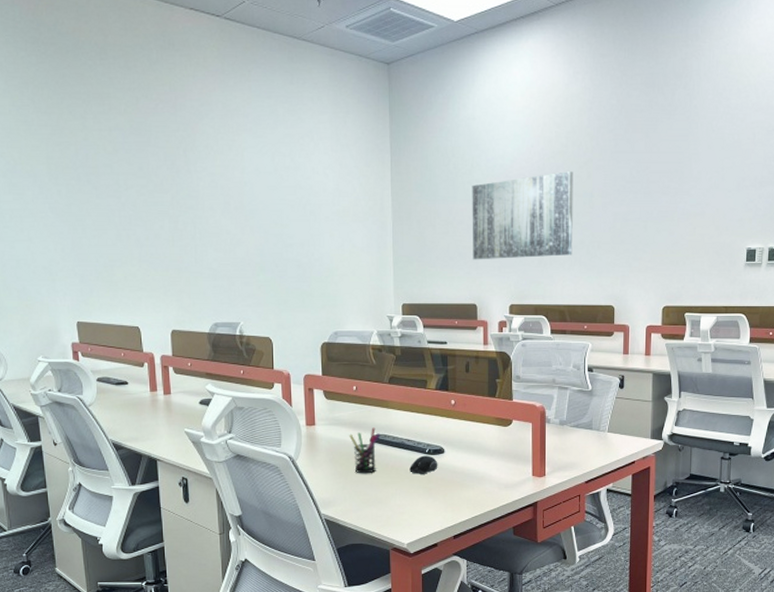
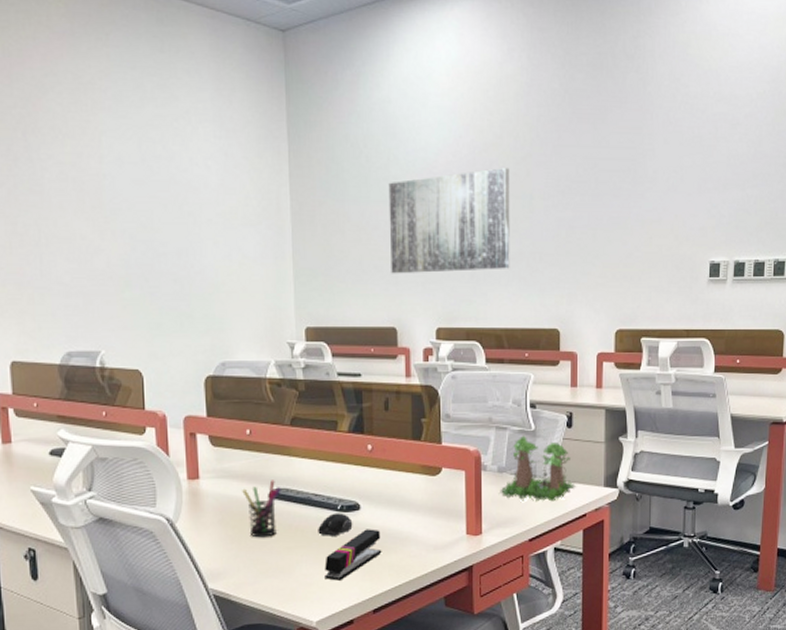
stapler: none [414,469,462,511] -> present [324,529,382,581]
plant: none [560,383,626,451] -> present [498,422,576,502]

